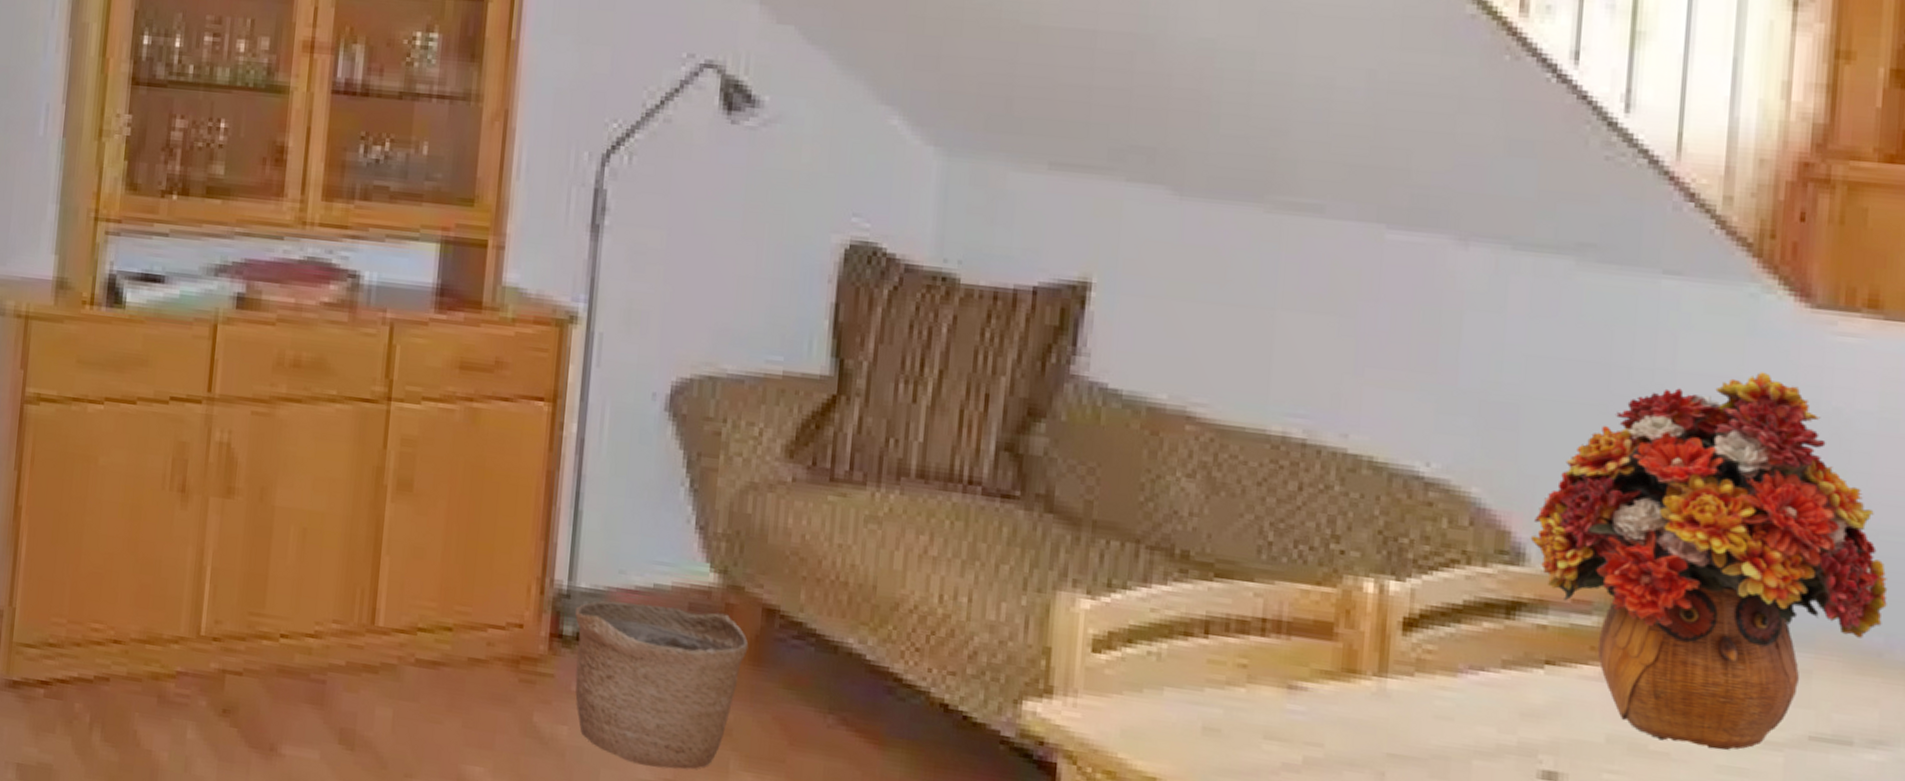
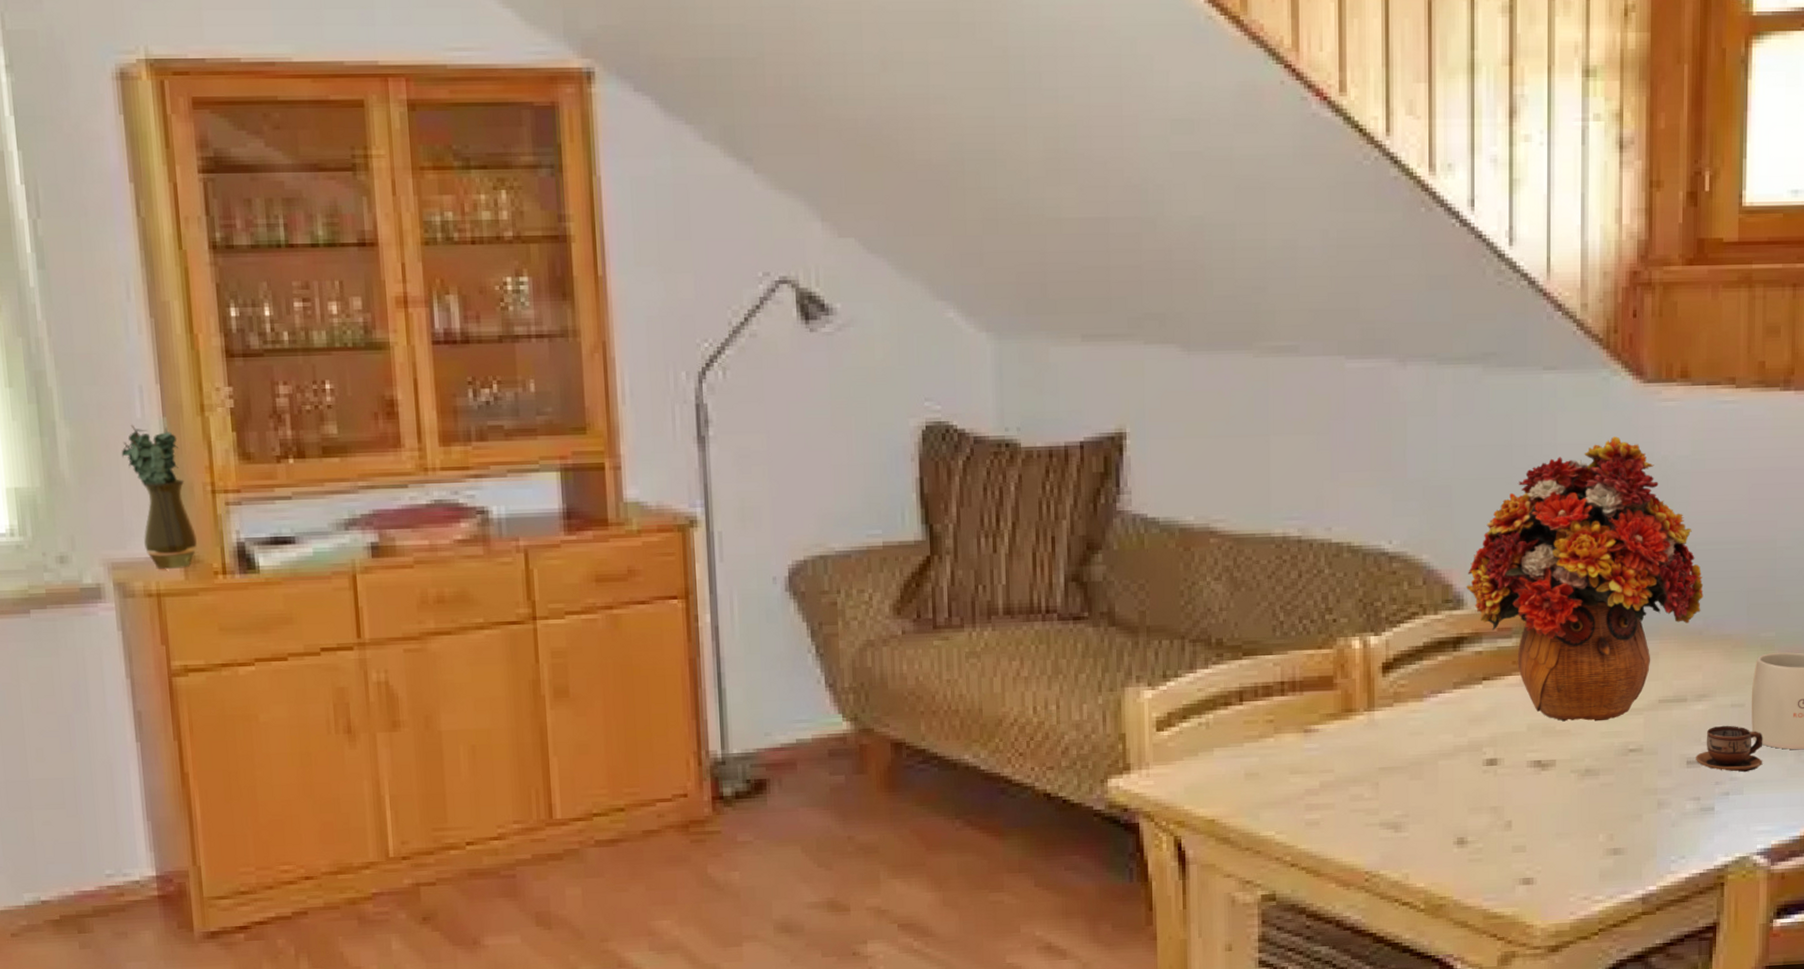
vase: none [18,141,73,293] -> present [121,424,198,570]
basket: present [575,601,749,770] -> none [732,754,883,891]

